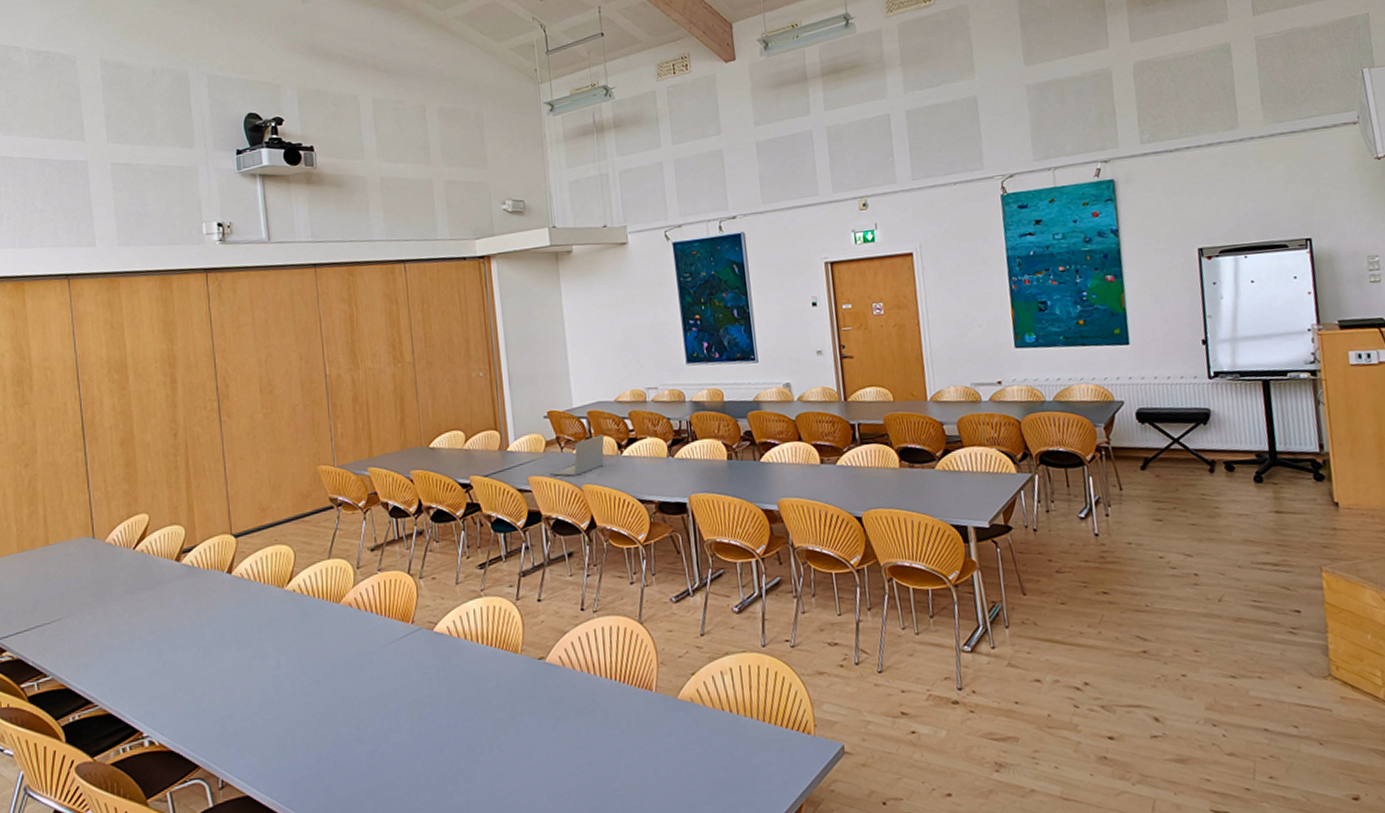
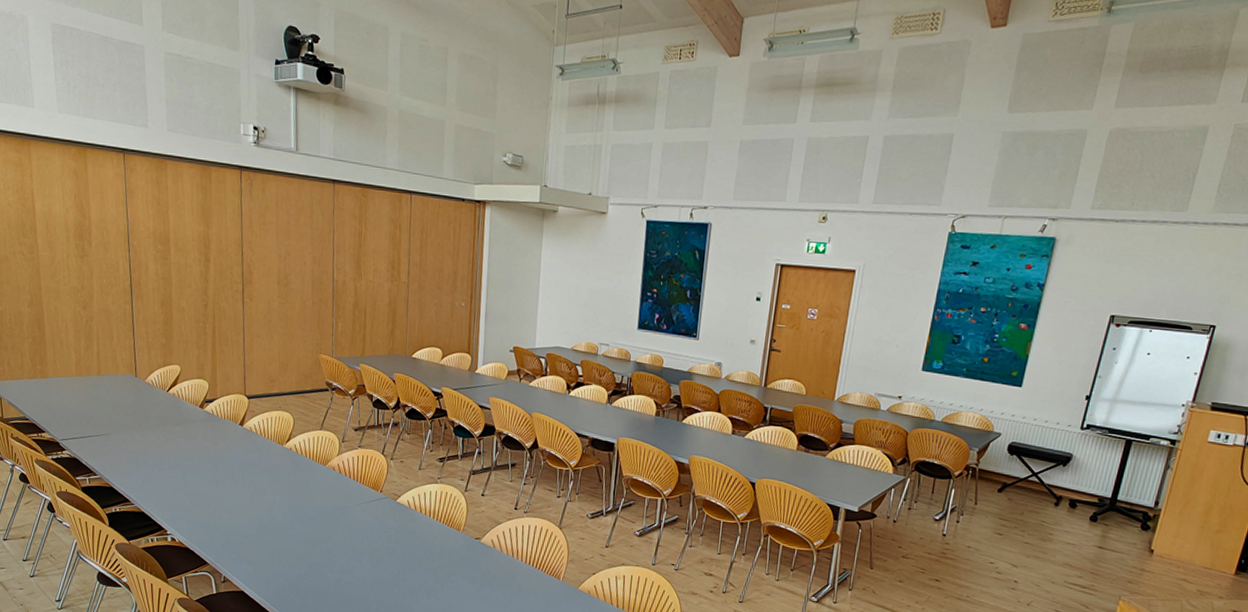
laptop: present [550,434,605,477] -> none [507,374,557,404]

